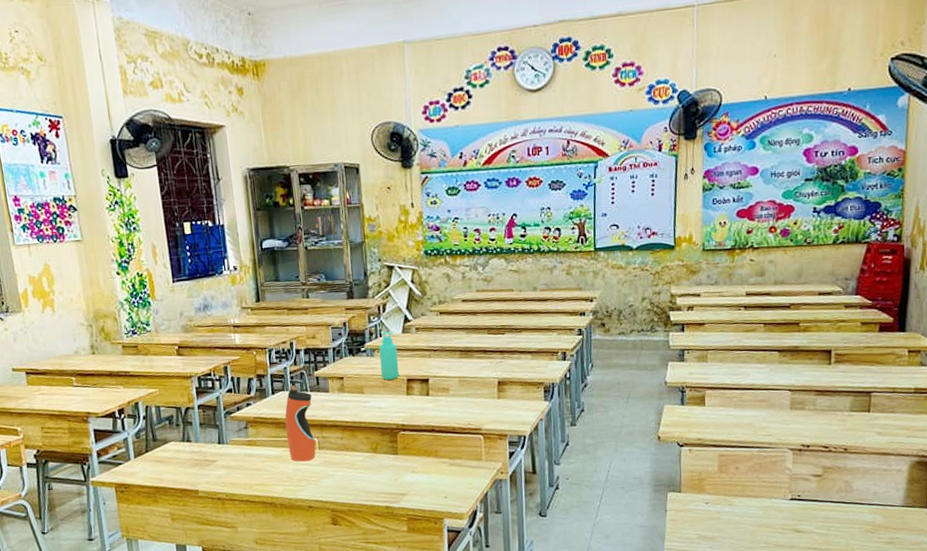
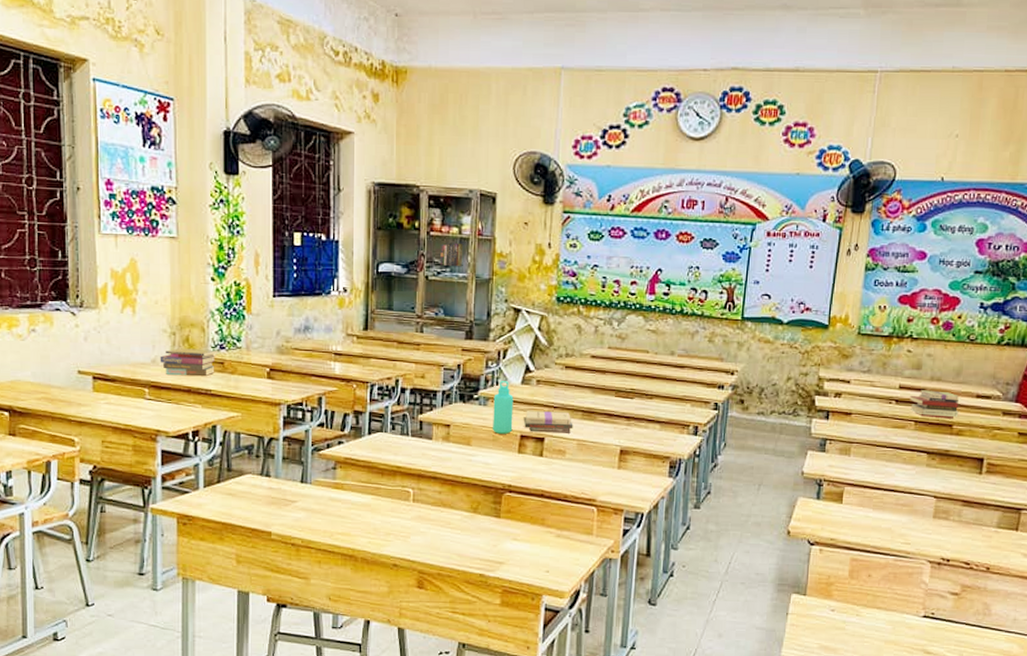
books: none [81,336,132,364] -> present [160,348,219,377]
water bottle: present [285,385,316,462] -> none [379,427,412,514]
books: none [407,353,454,375] -> present [523,411,573,433]
books: none [757,293,804,319] -> present [910,390,959,419]

